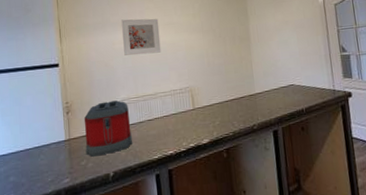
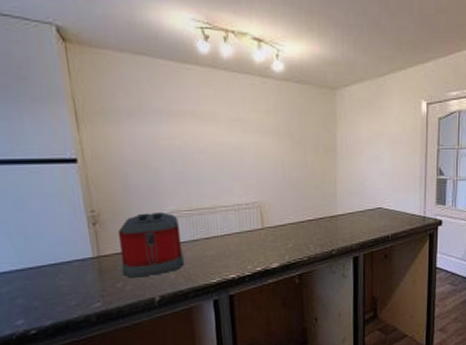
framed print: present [120,18,161,56] -> none [166,107,223,157]

